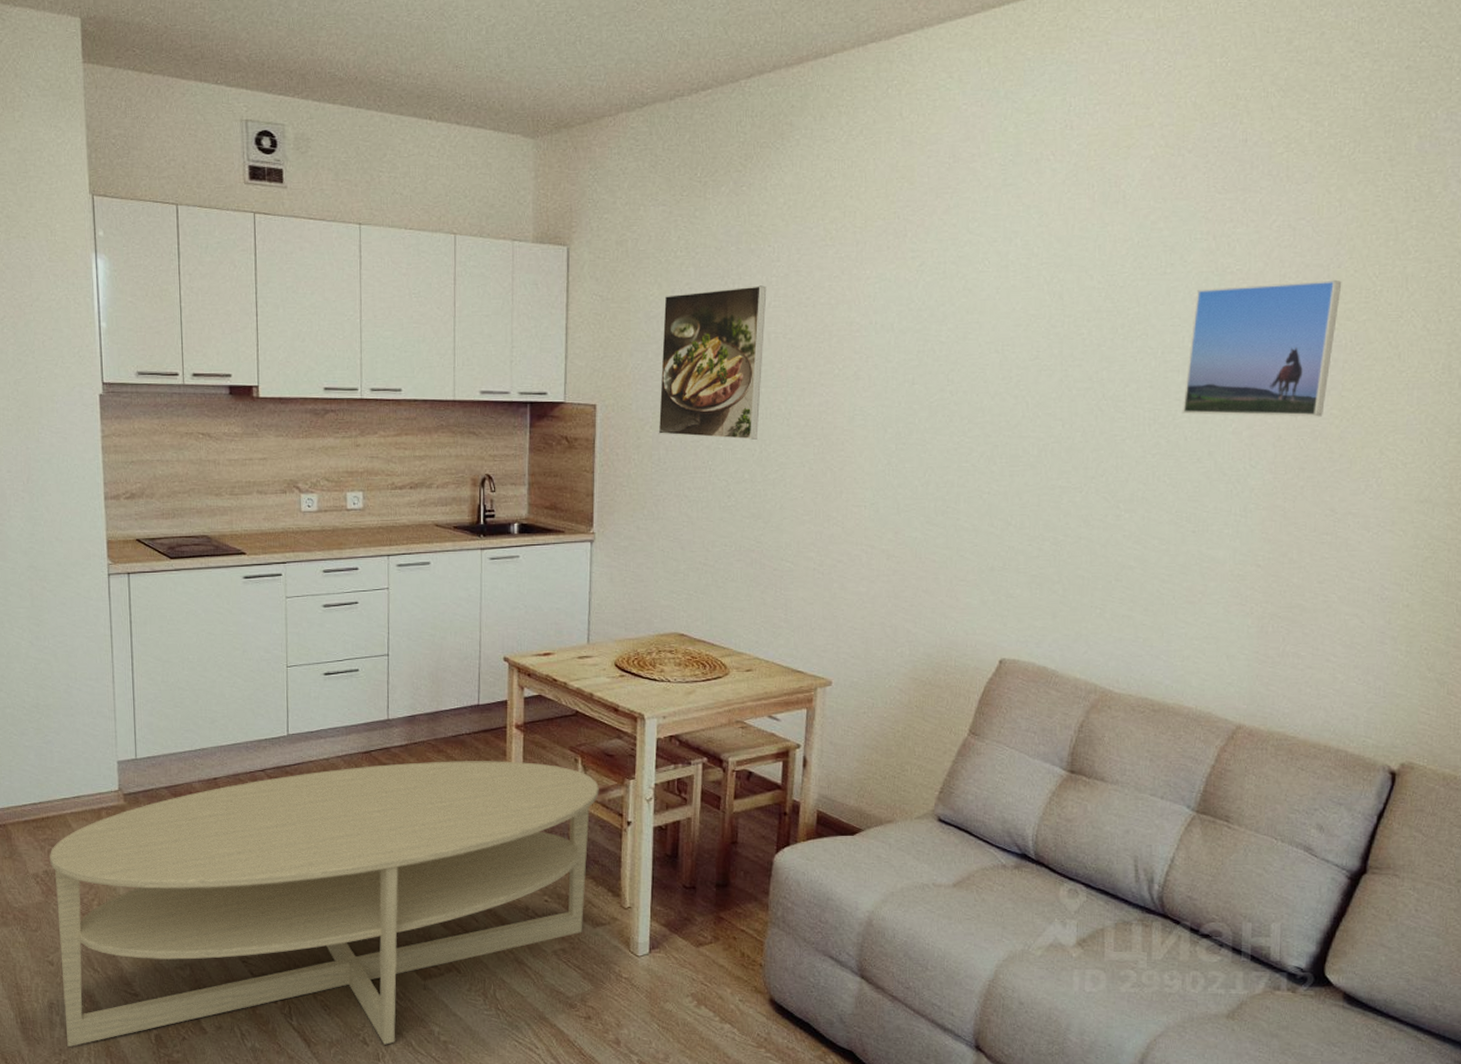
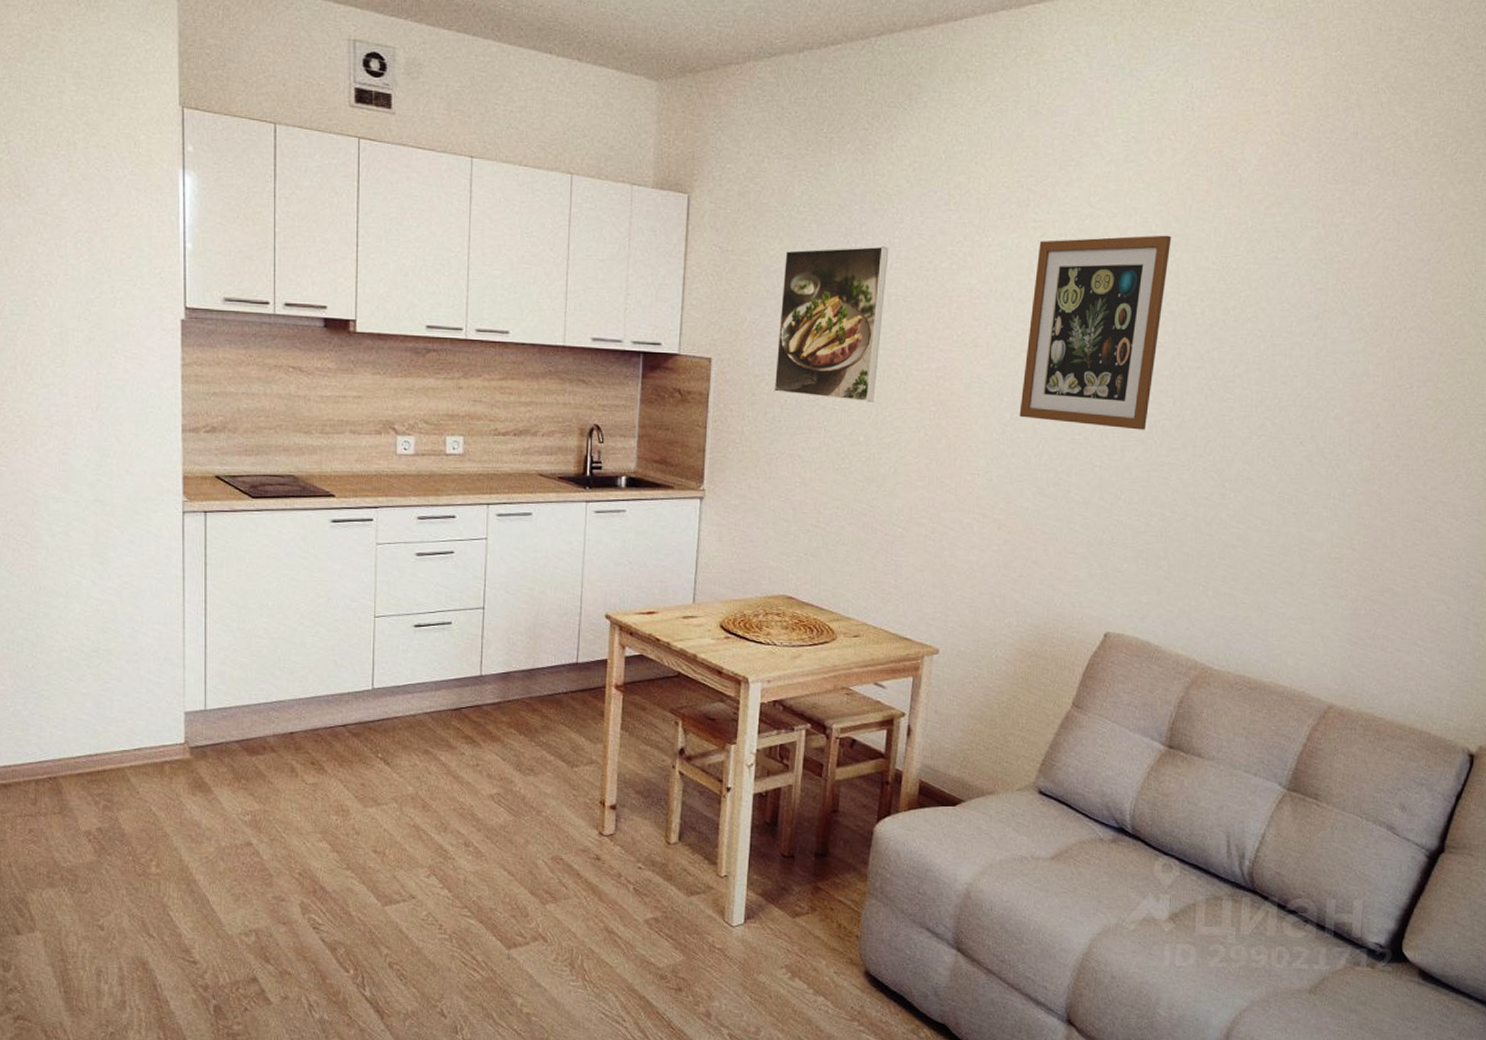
coffee table: present [49,761,599,1047] -> none [104,720,699,1018]
wall art: none [904,256,1055,454] -> present [1019,235,1172,430]
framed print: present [1182,279,1342,417] -> none [1287,274,1441,407]

